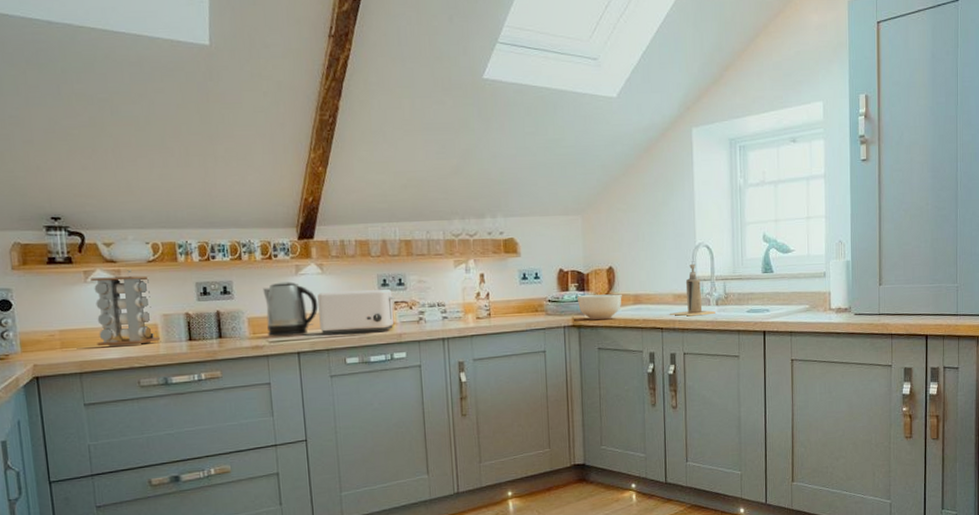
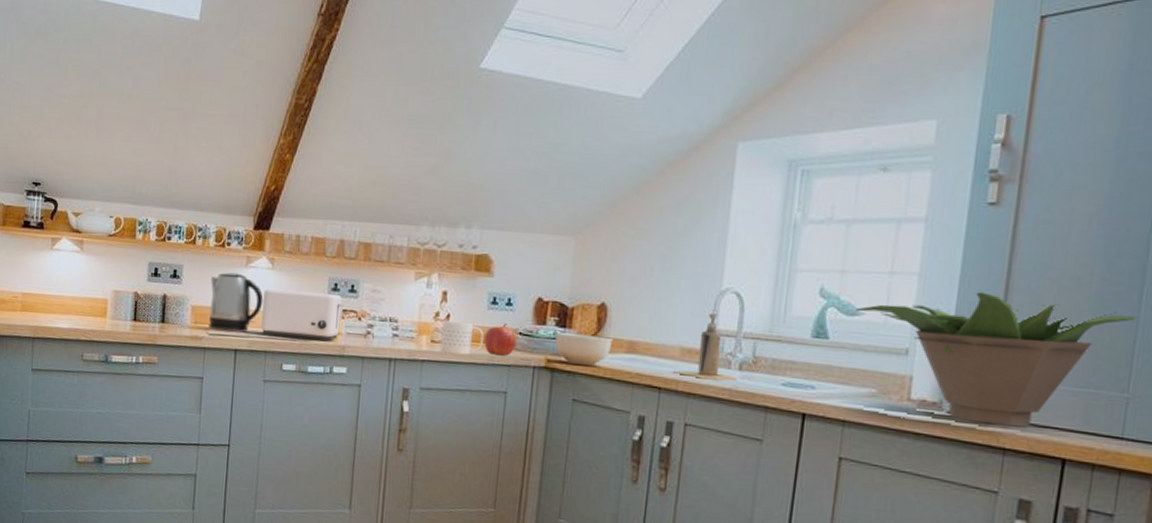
spice rack: present [90,268,161,347] -> none [52,240,109,319]
mug: none [483,297,520,326] -> present [440,320,484,355]
fruit: none [521,294,547,323] -> present [484,324,517,357]
decorative plant: none [788,225,956,319] -> present [855,292,1137,427]

